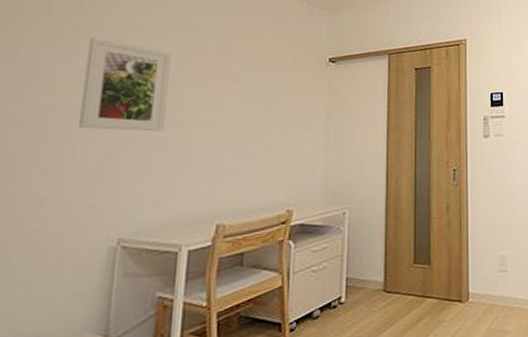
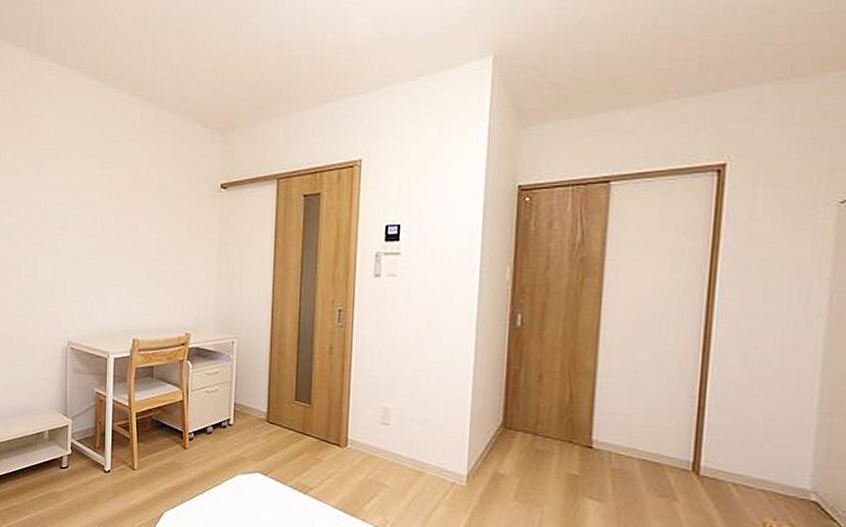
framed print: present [79,38,172,132] -> none [37,167,94,253]

